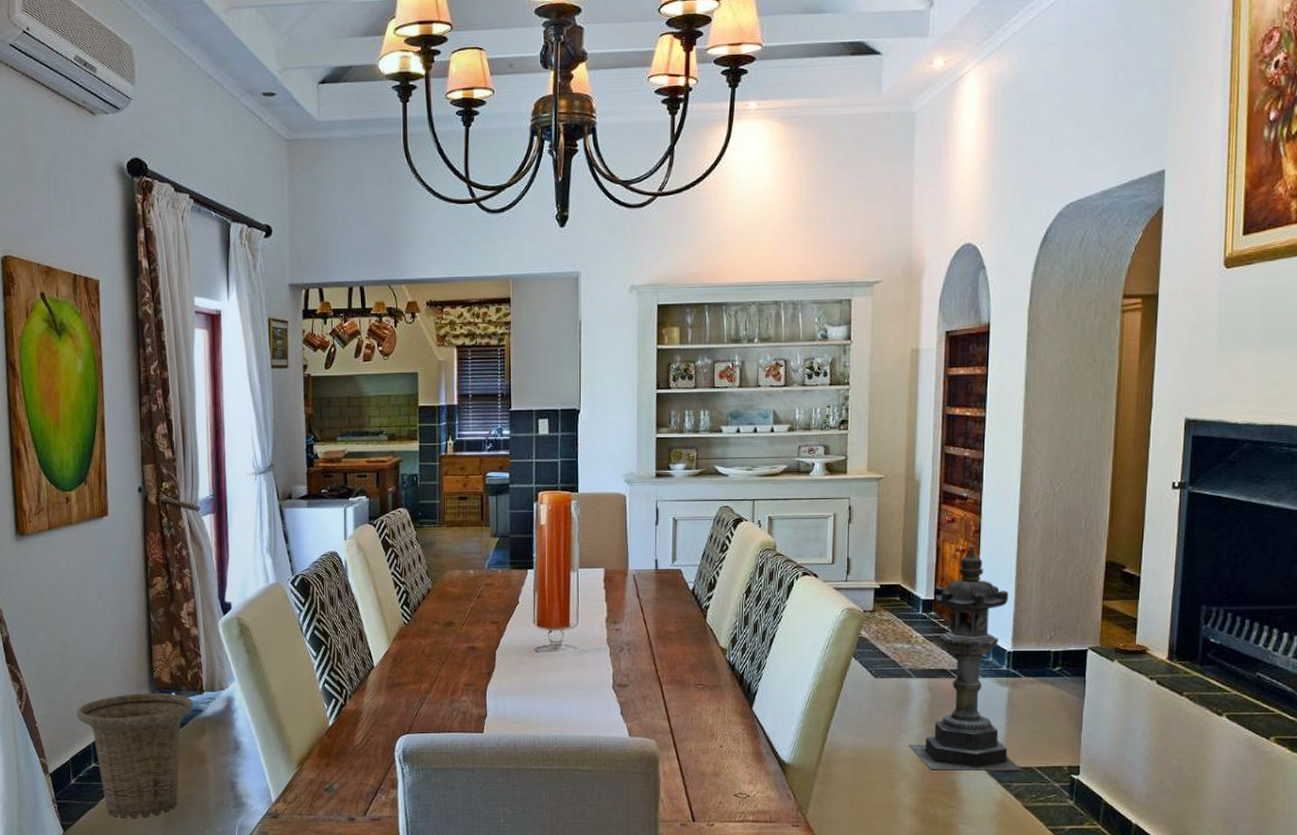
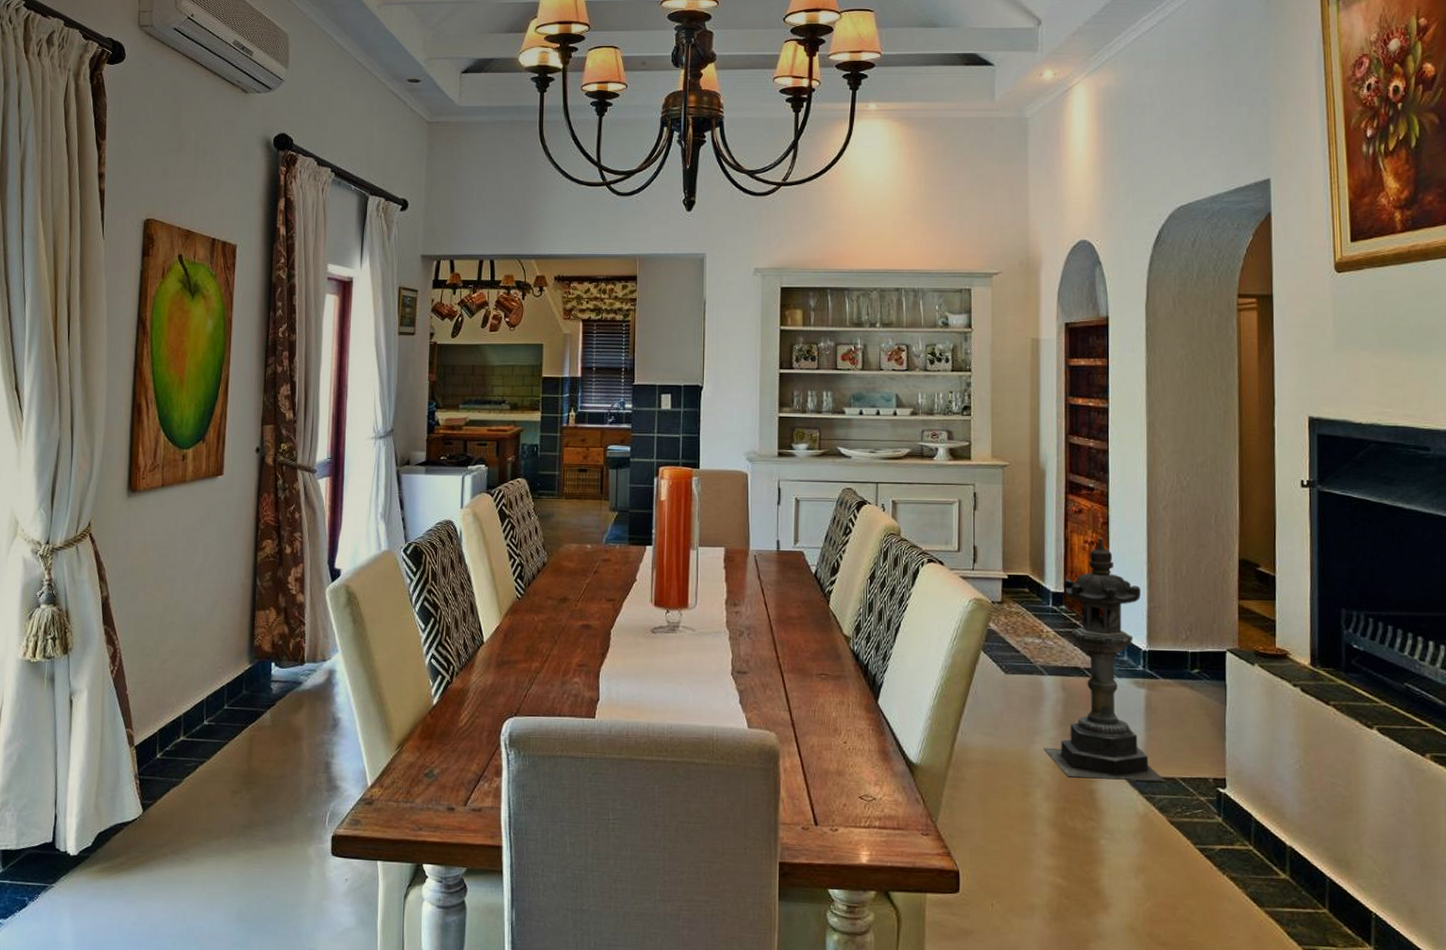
basket: present [76,693,194,819] -> none [170,661,294,800]

